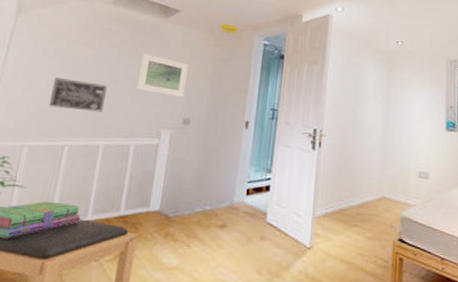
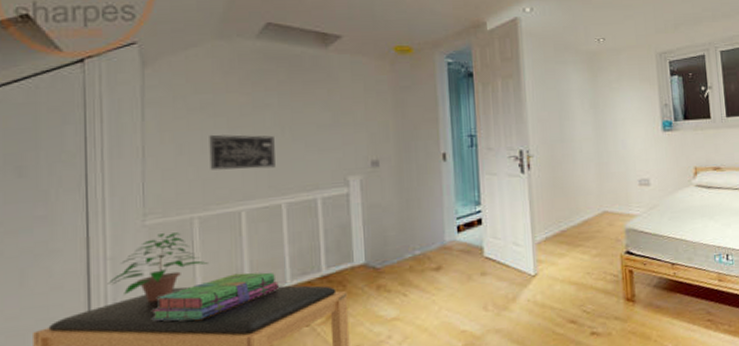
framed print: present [136,53,189,98] -> none [307,92,366,138]

